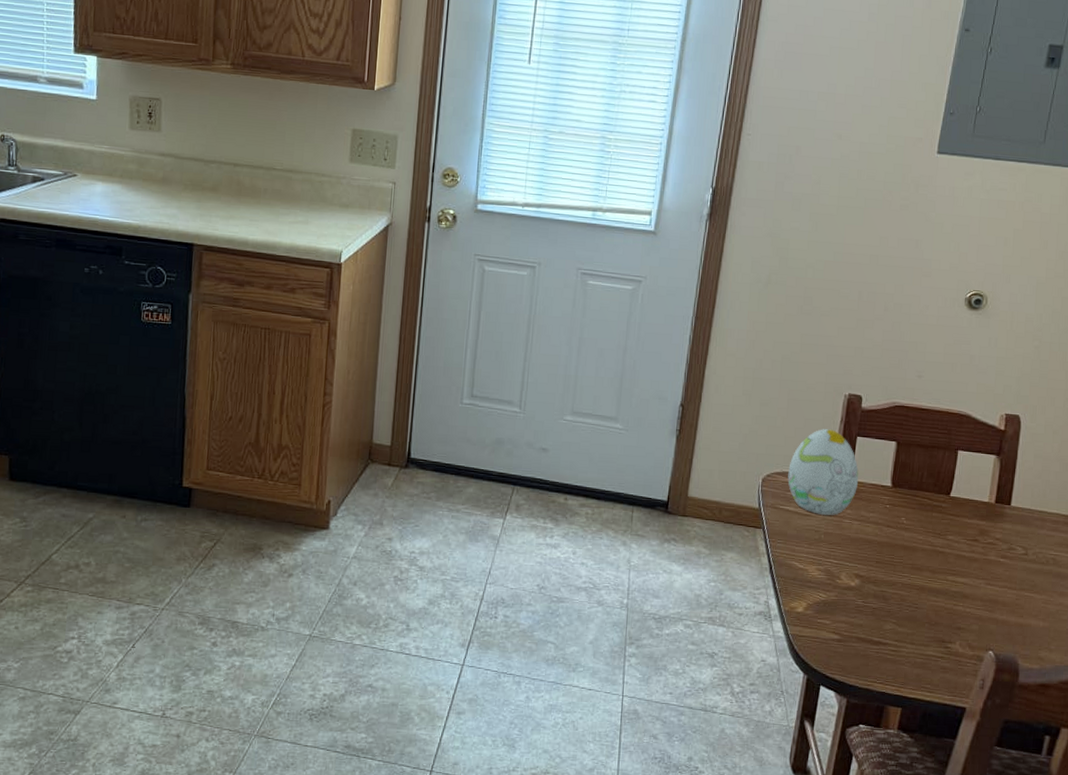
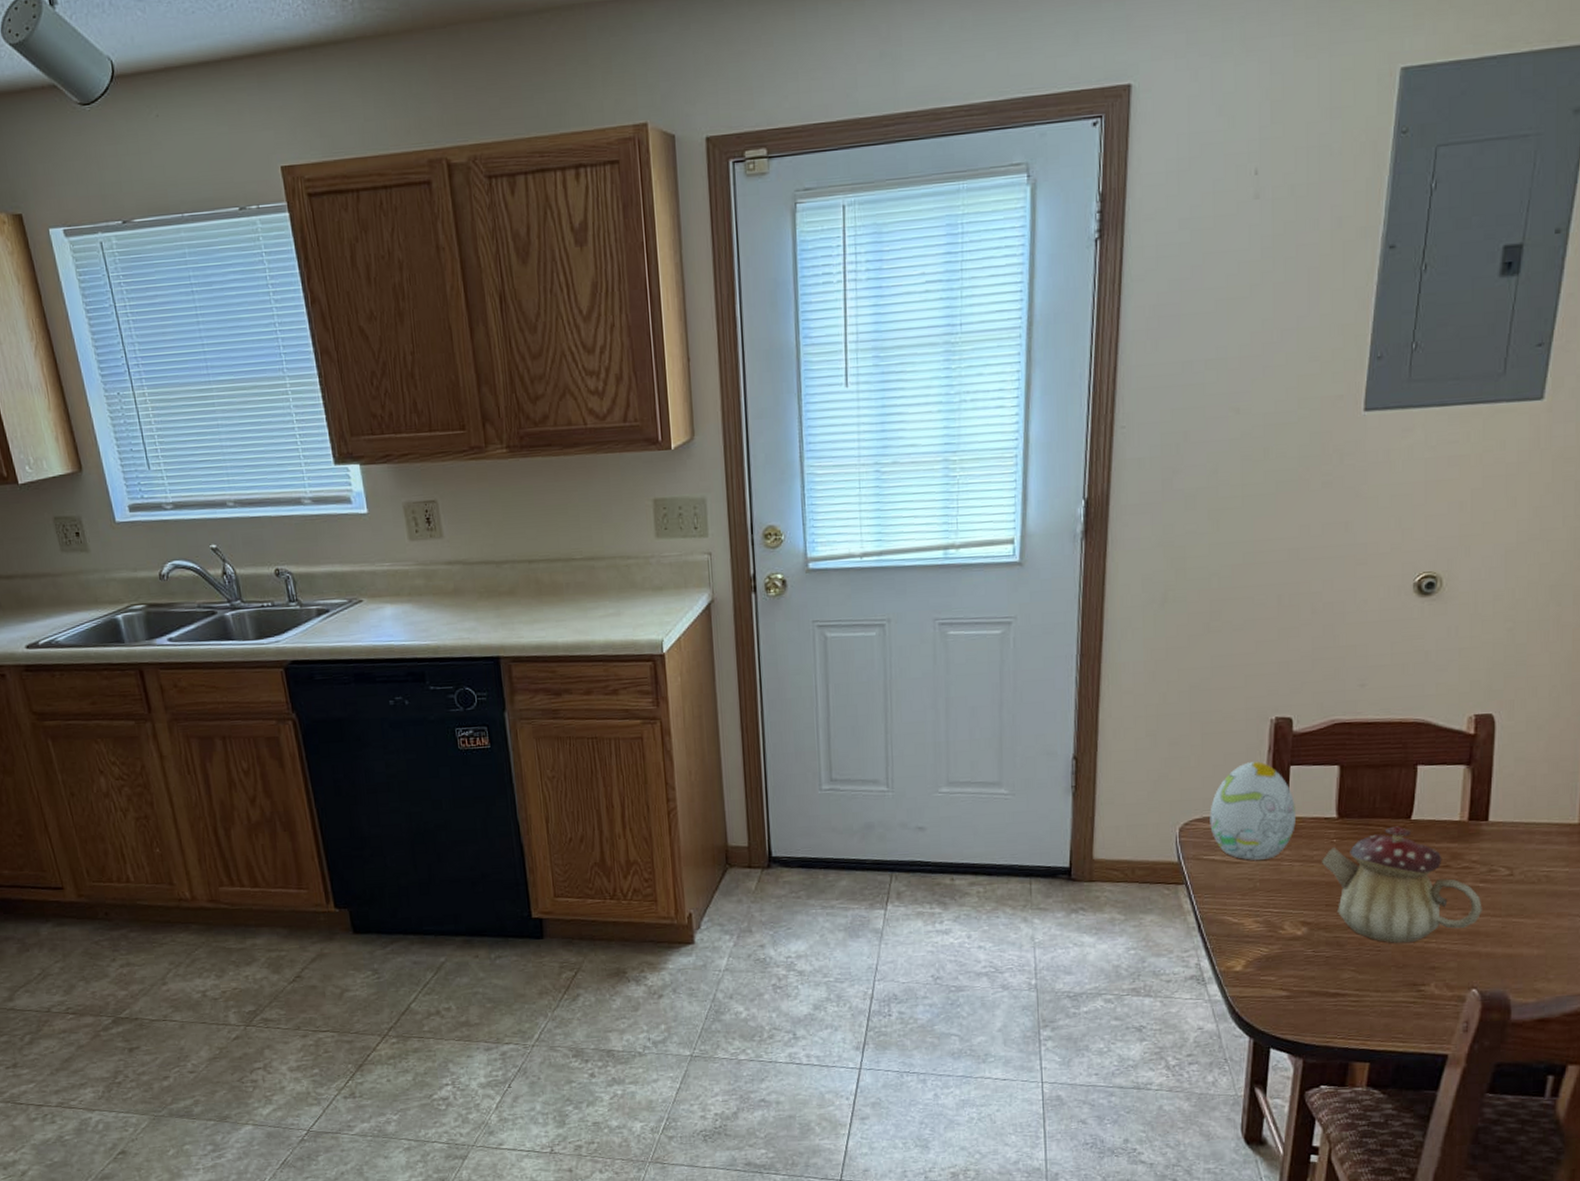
teapot: none [876,500,1002,603] -> present [1322,826,1482,943]

